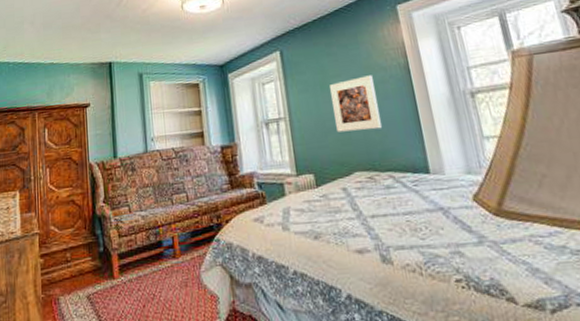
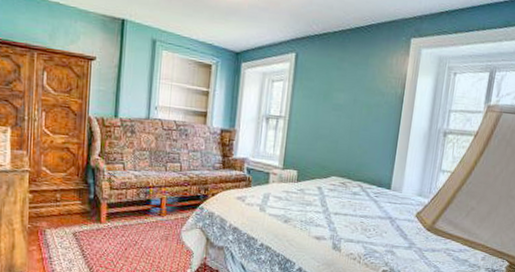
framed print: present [330,75,382,133] -> none [327,96,371,145]

